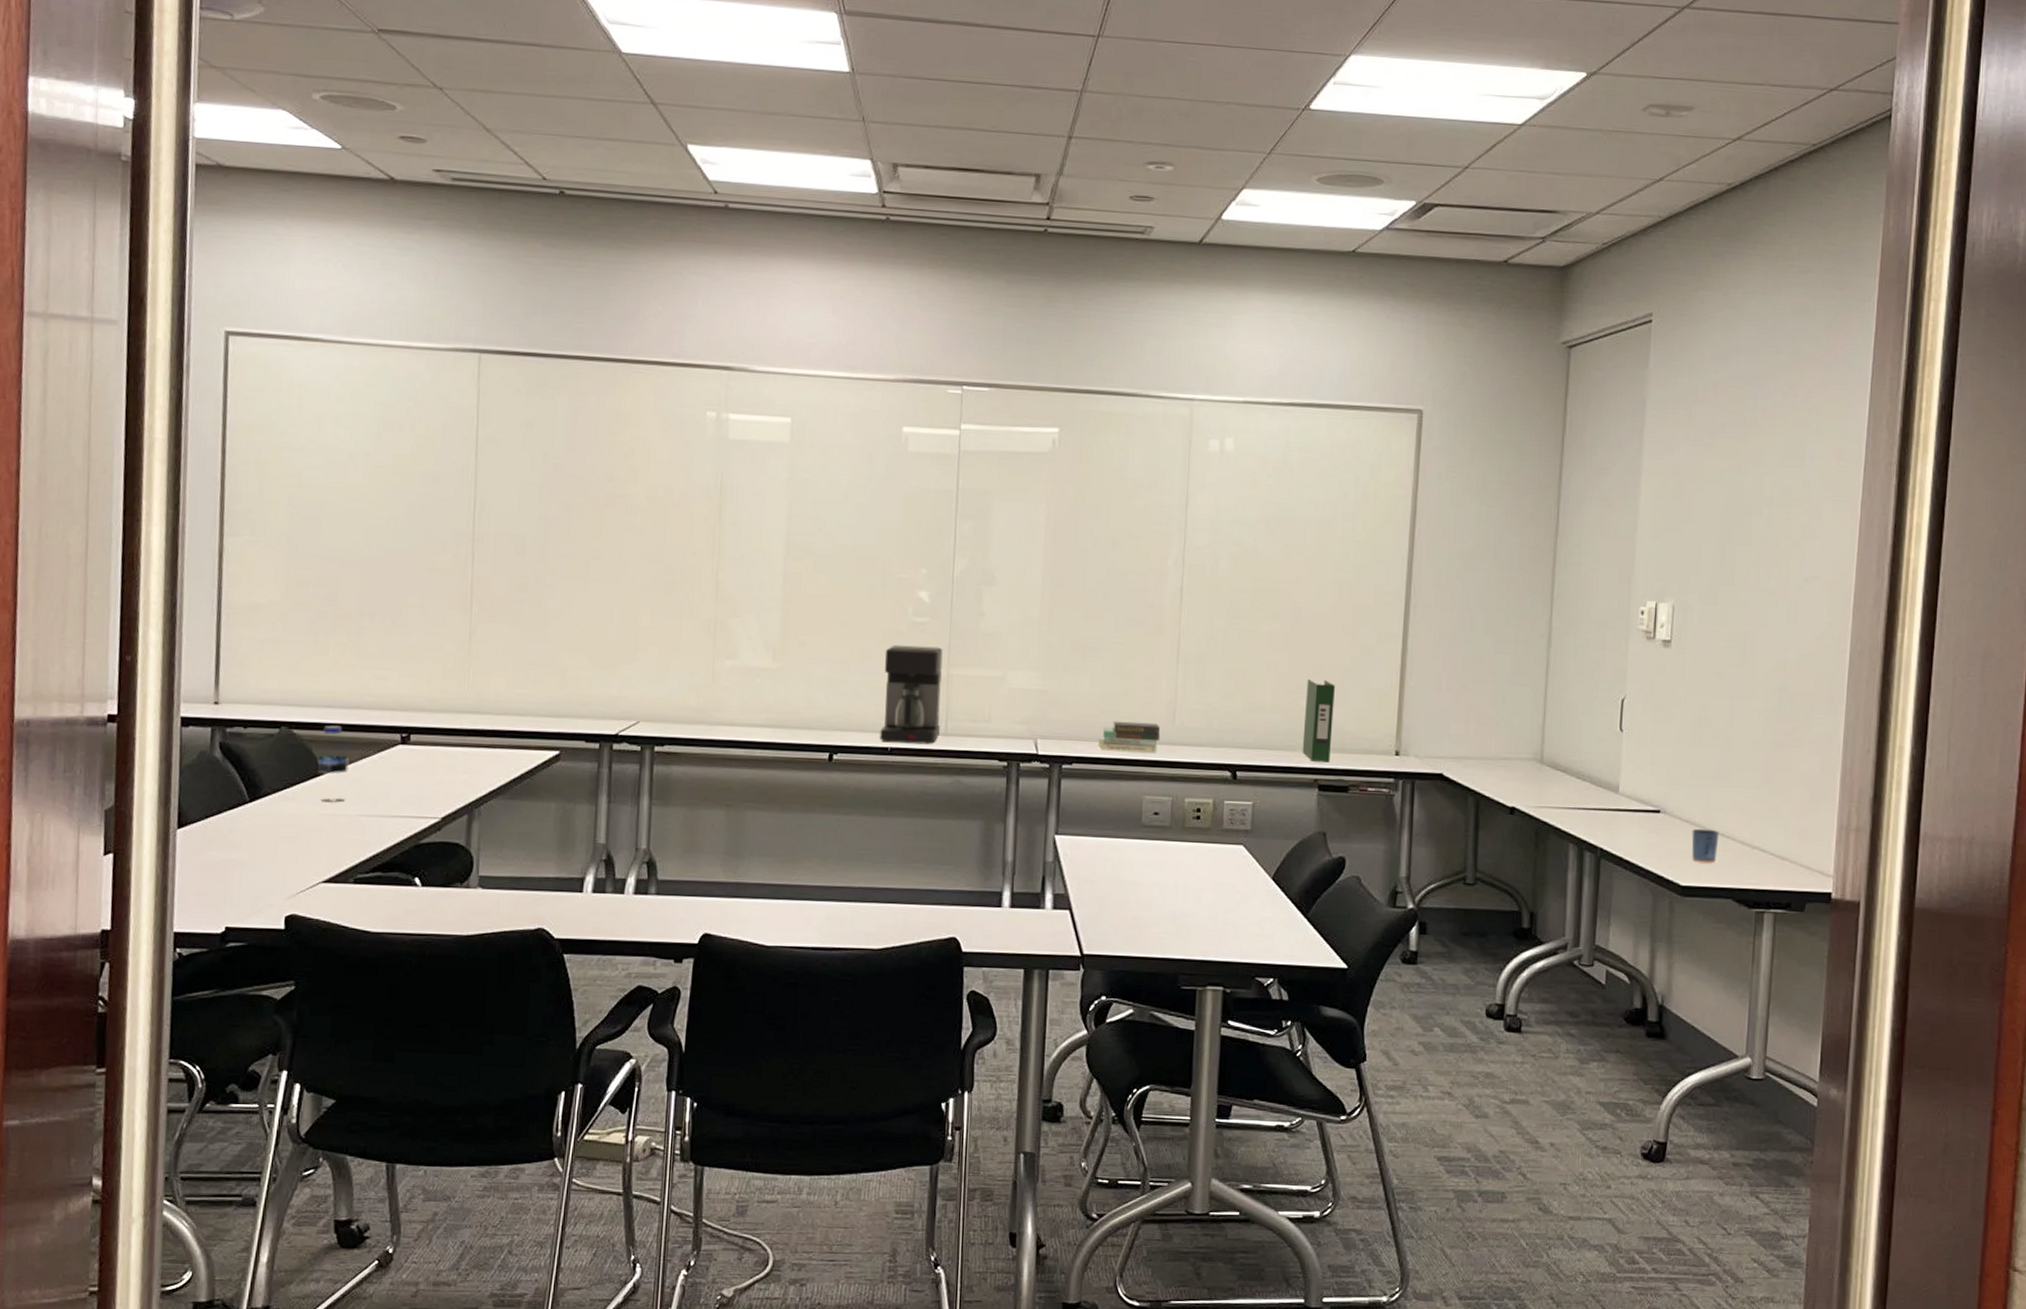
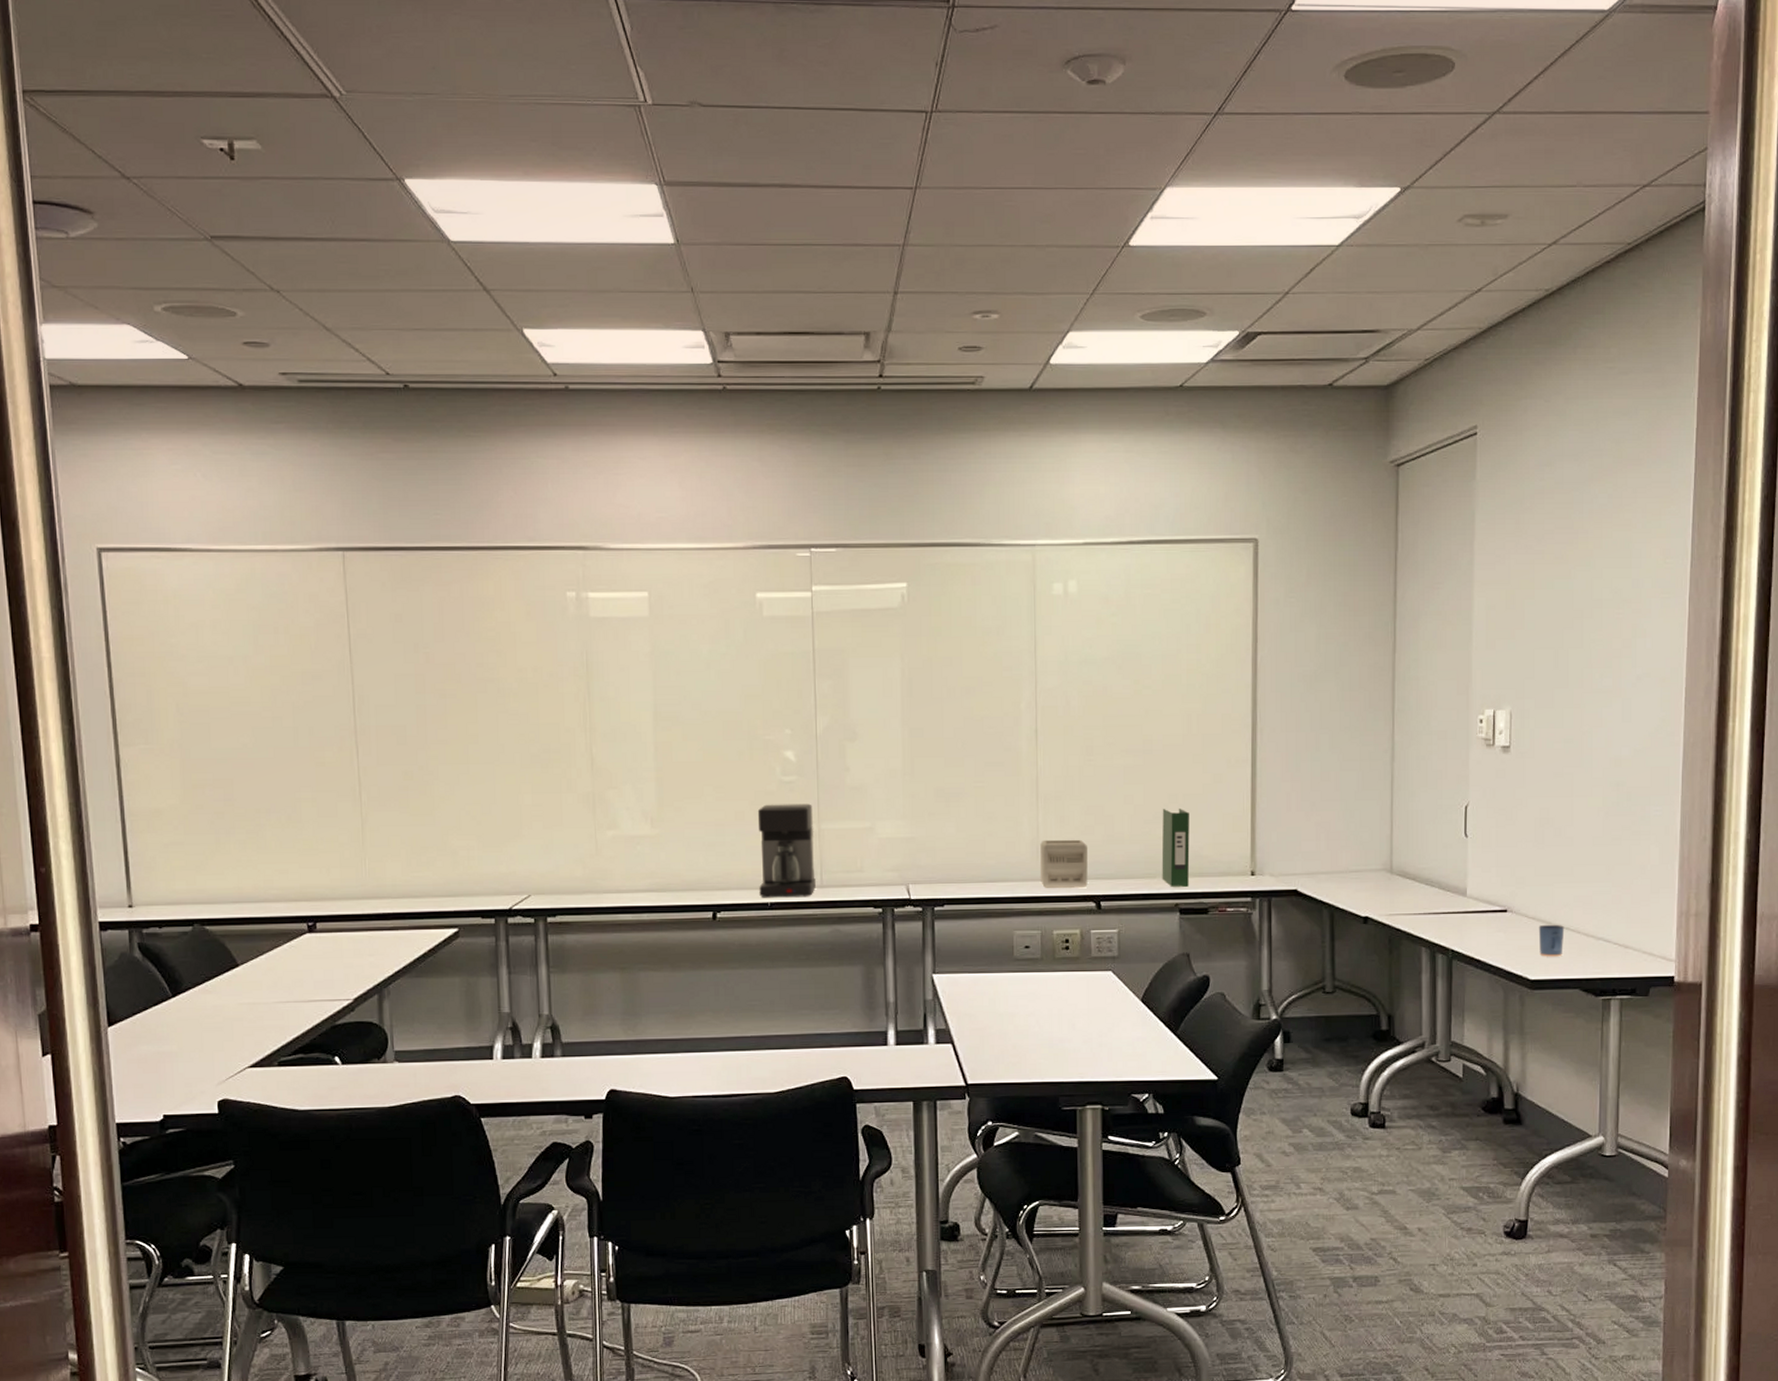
water bottle: present [317,725,349,803] -> none [231,919,261,992]
books: present [1097,721,1161,753] -> none [966,861,1026,891]
desk organizer: none [1174,702,1227,756] -> present [1039,839,1088,889]

